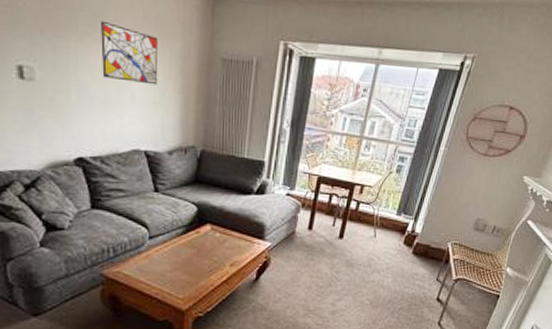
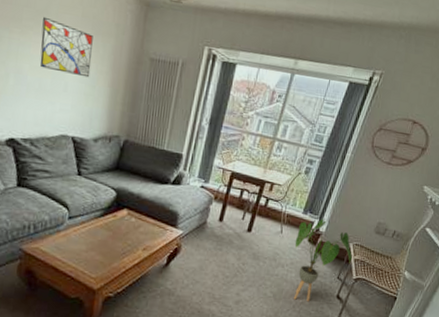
house plant: none [390,219,451,307] -> present [293,219,352,302]

